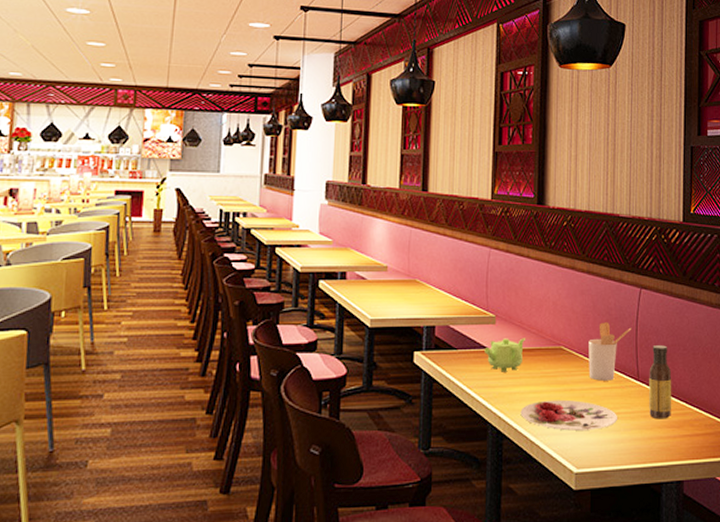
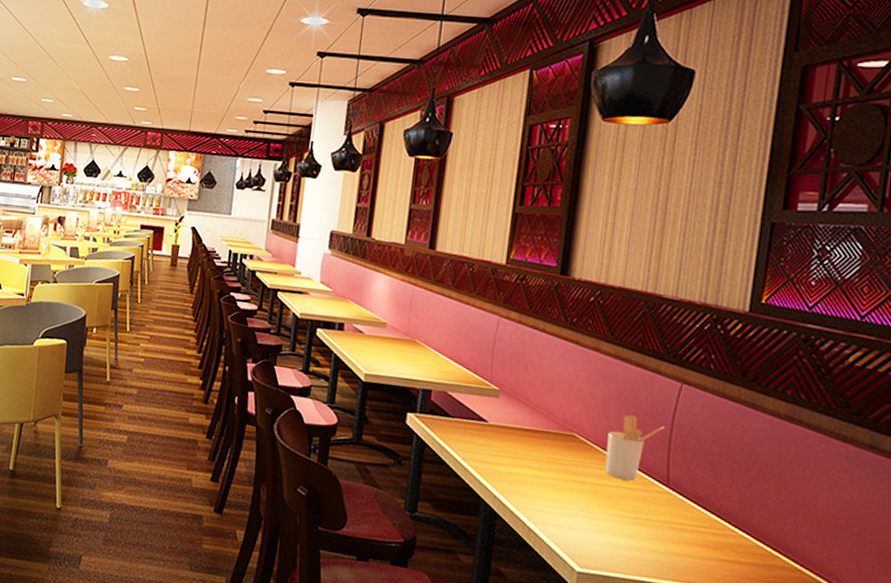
teapot: present [484,338,526,372] -> none [484,414,533,451]
plate: present [520,399,617,431] -> none [518,487,636,531]
sauce bottle: present [649,345,672,419] -> none [678,451,713,537]

